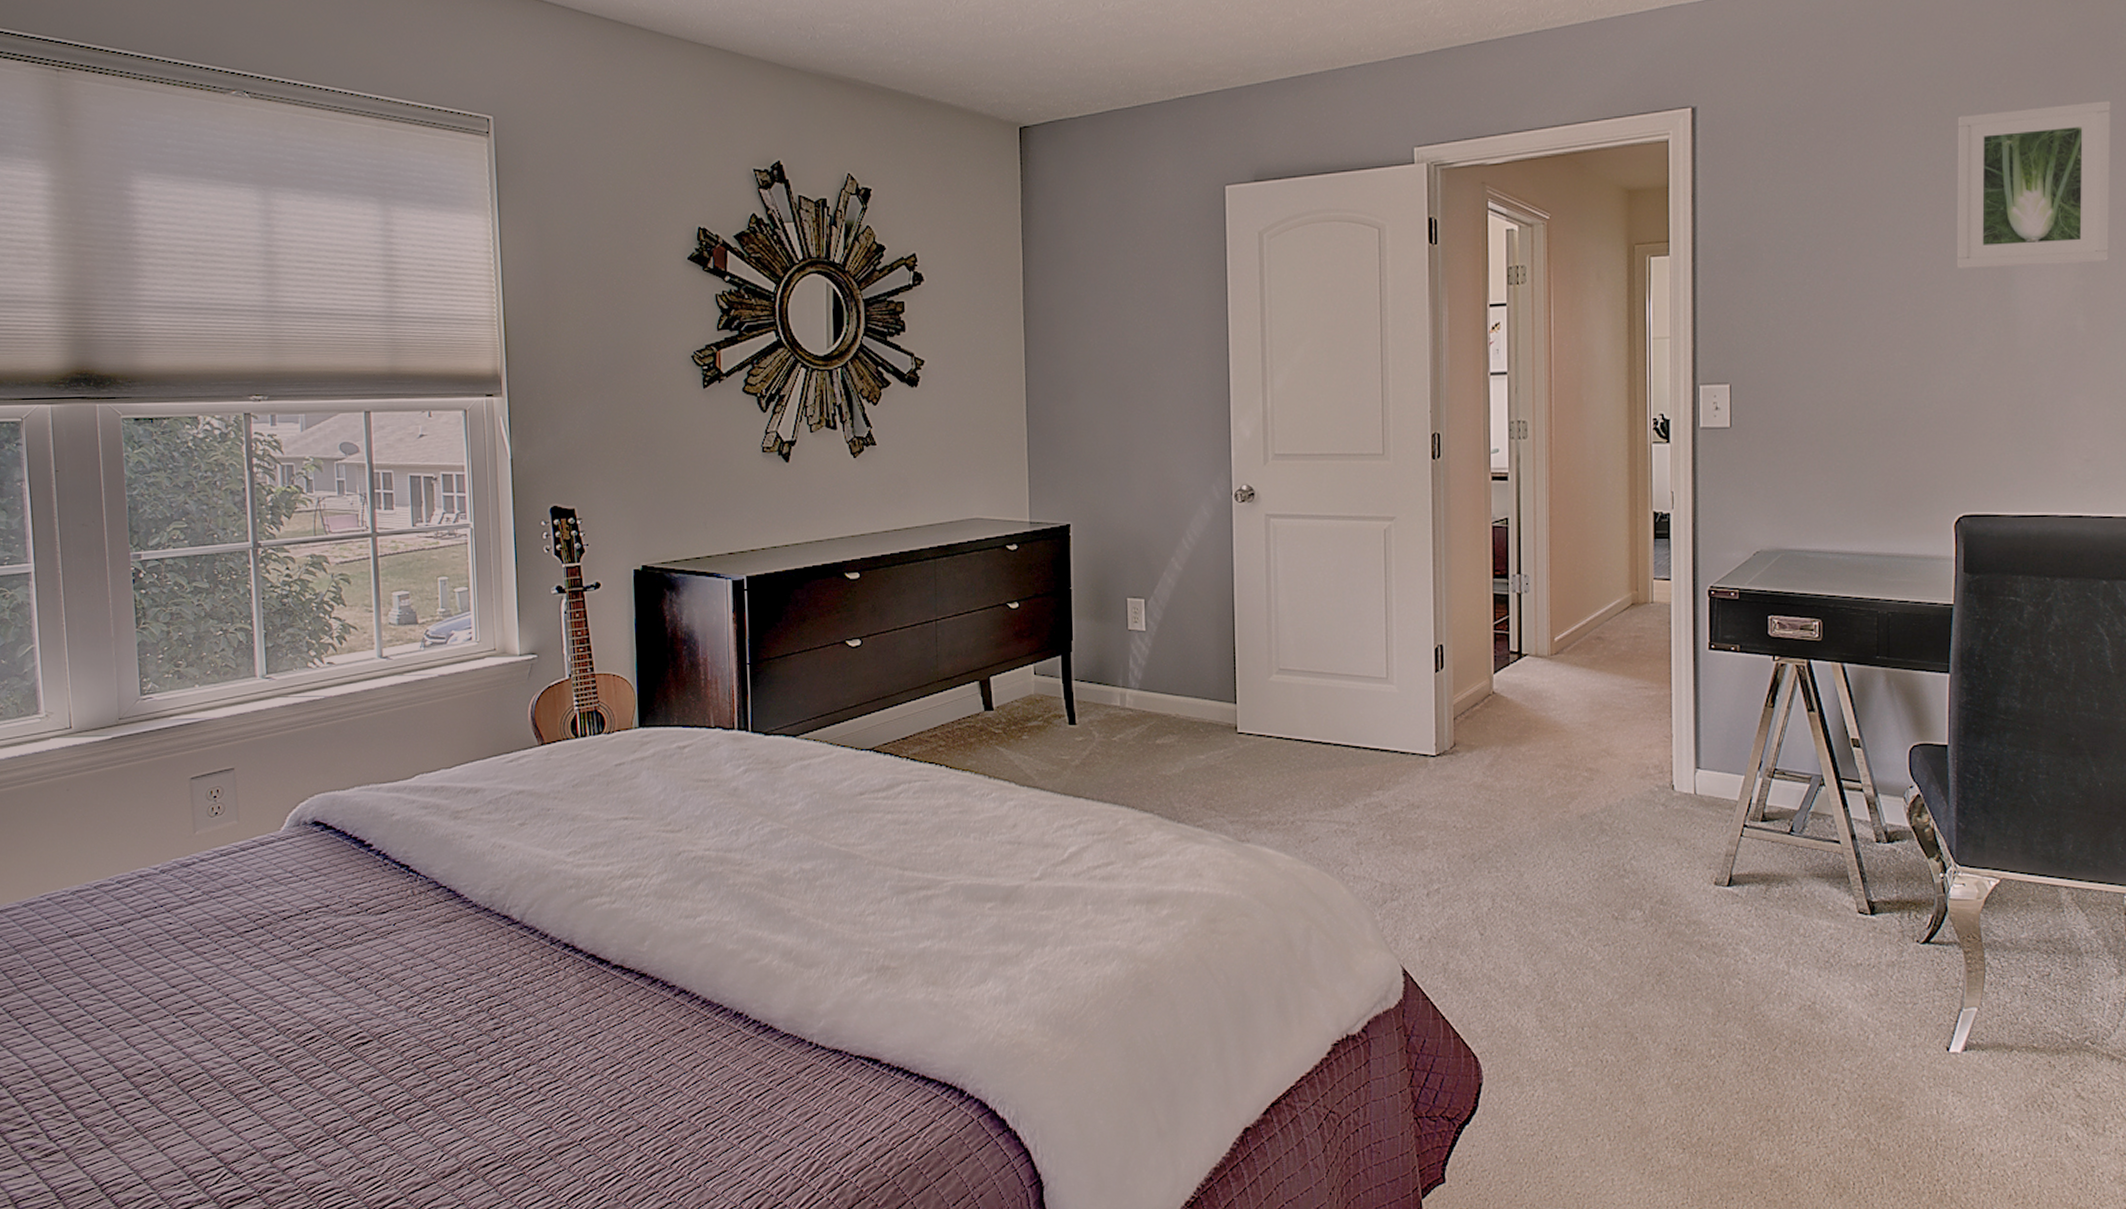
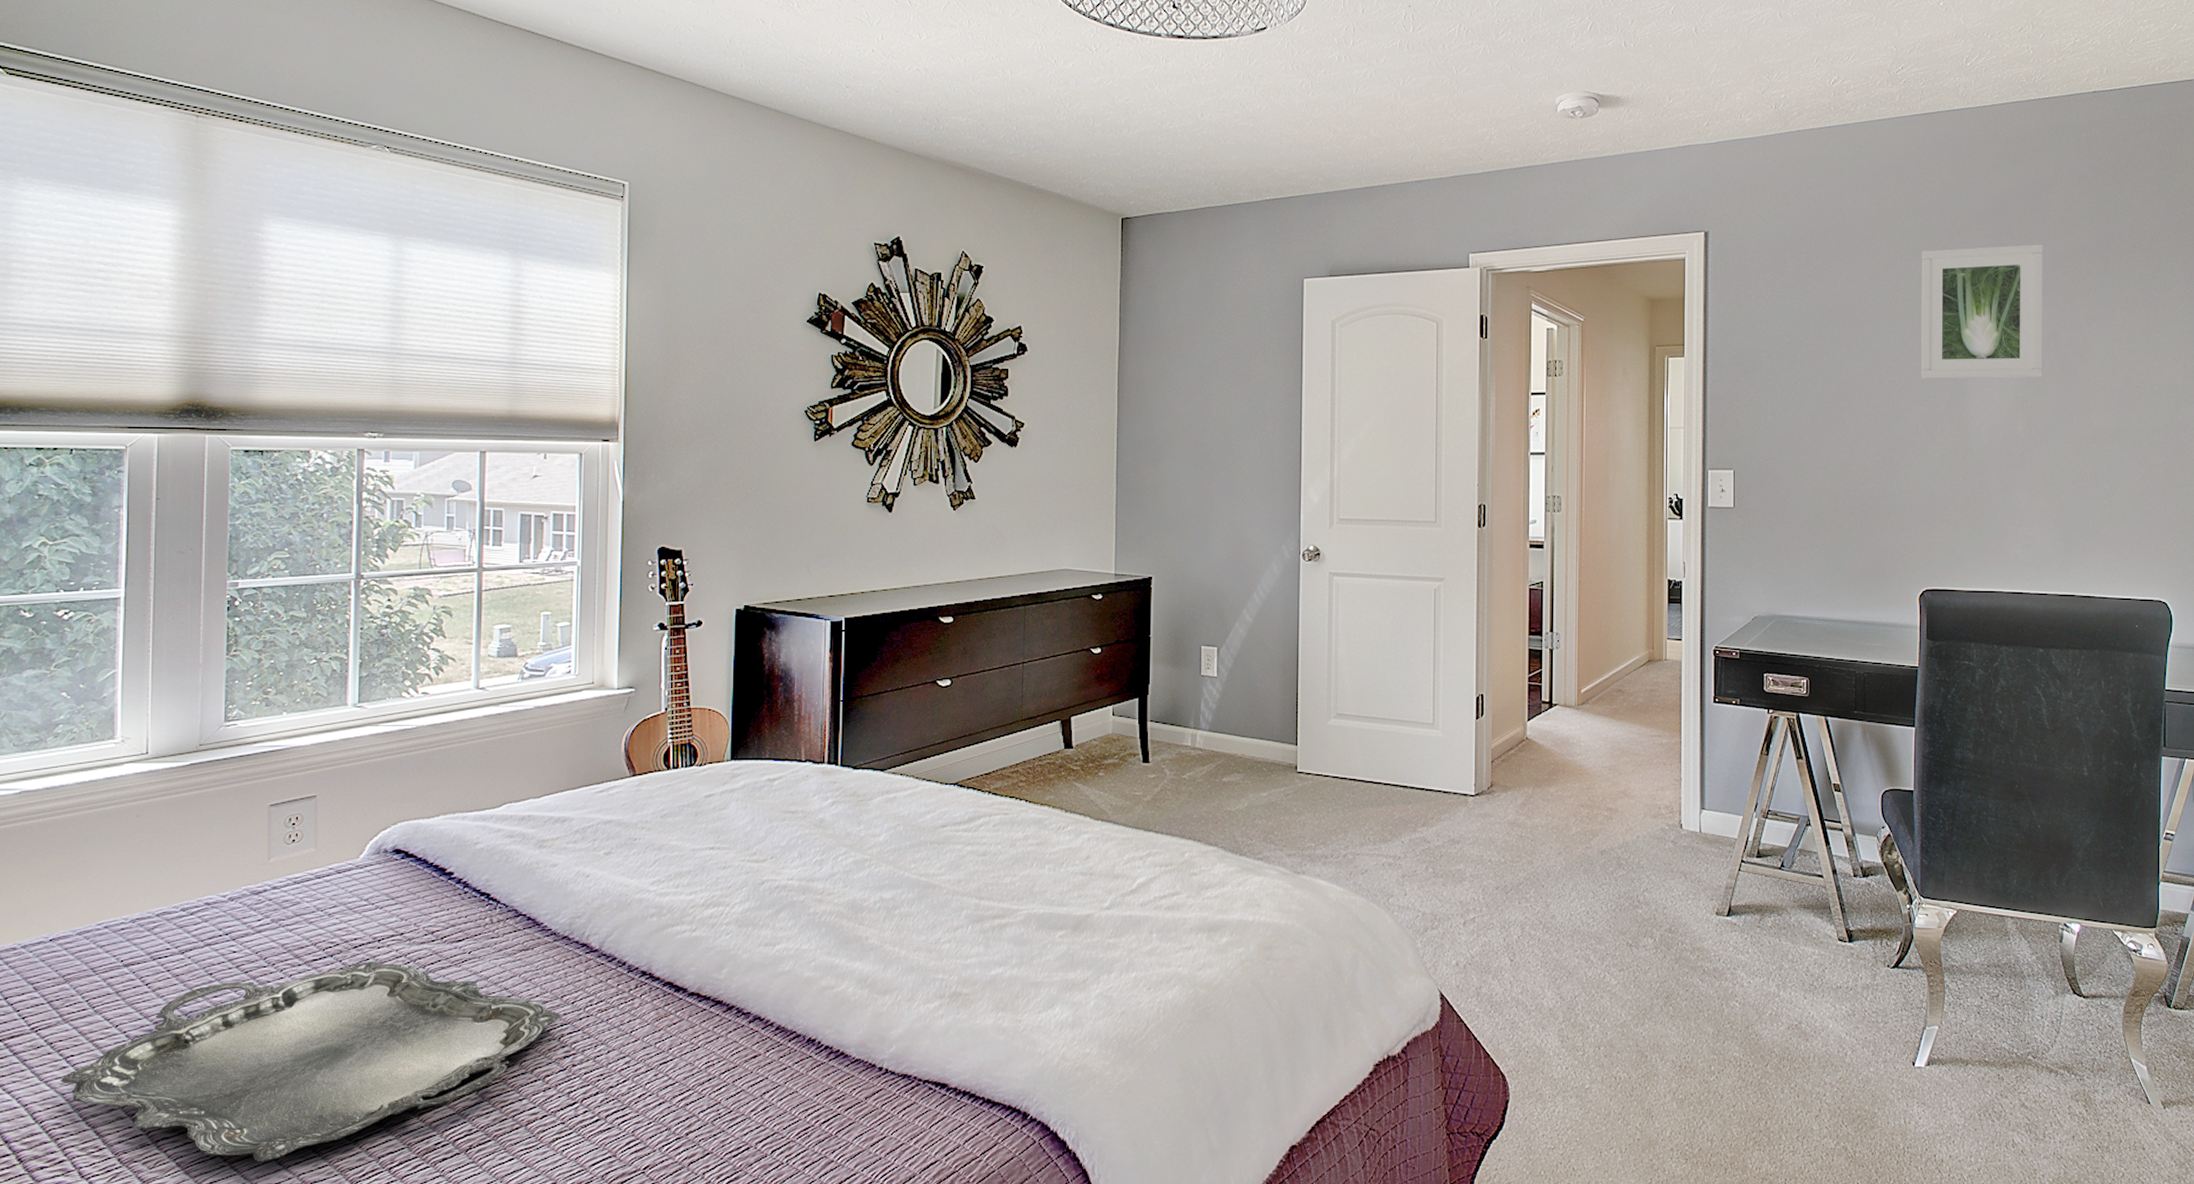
serving tray: none [21,933,488,1128] -> present [60,961,561,1162]

